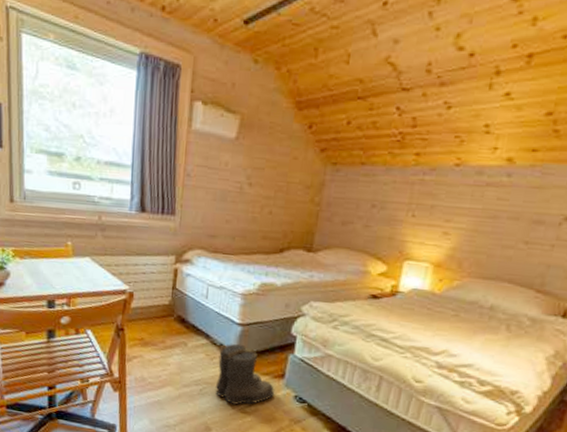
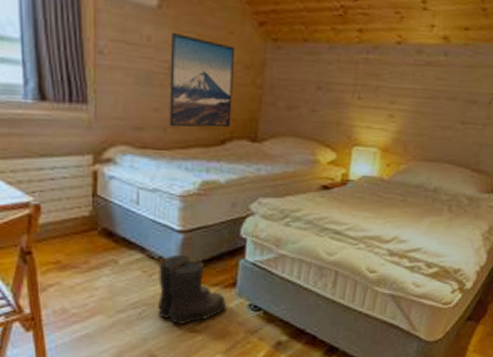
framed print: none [237,159,297,239] -> present [169,33,234,128]

